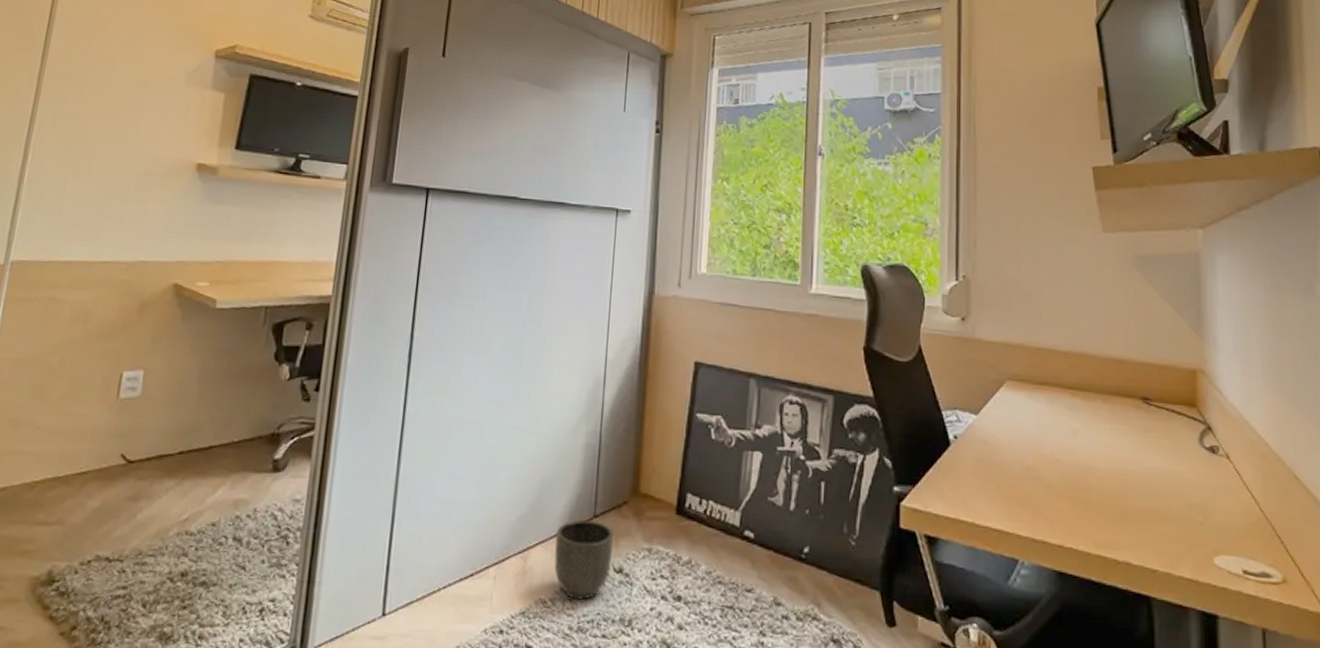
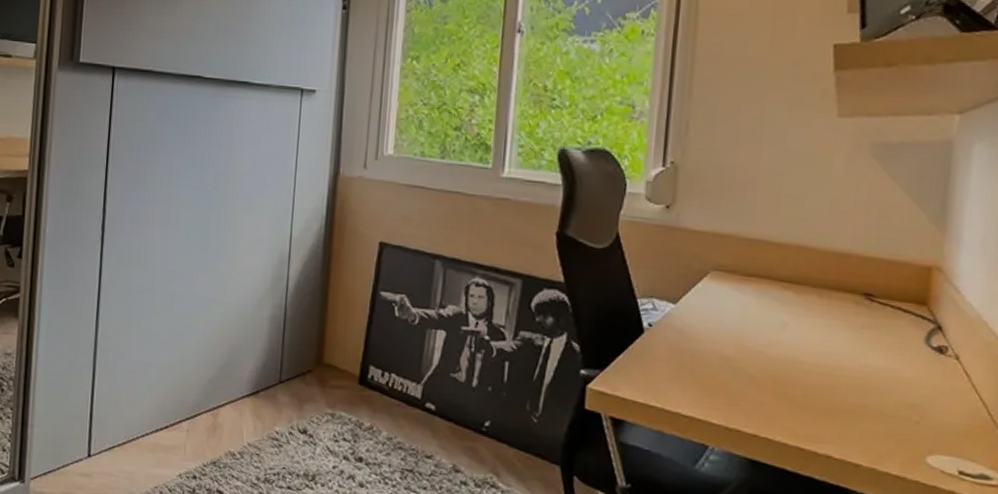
planter: present [554,520,615,600] -> none [242,384,299,455]

